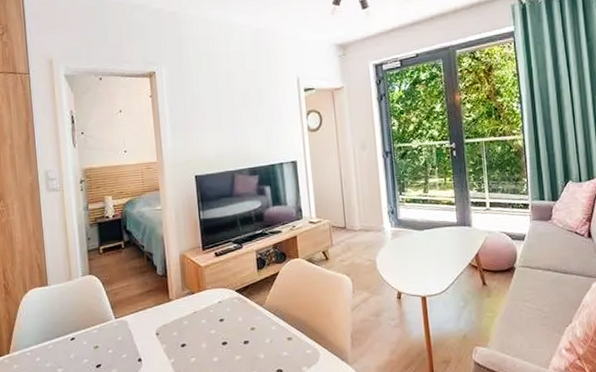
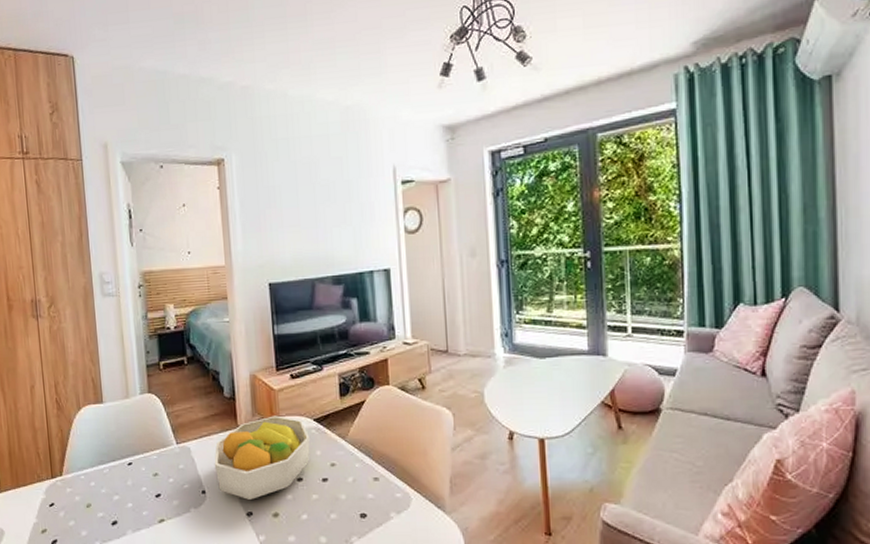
fruit bowl: none [149,289,233,364] -> present [214,415,311,500]

